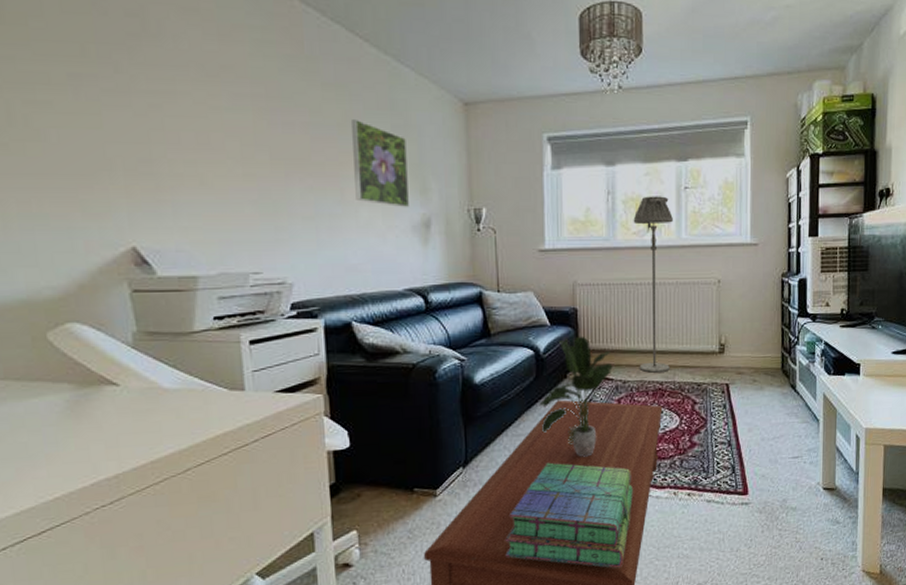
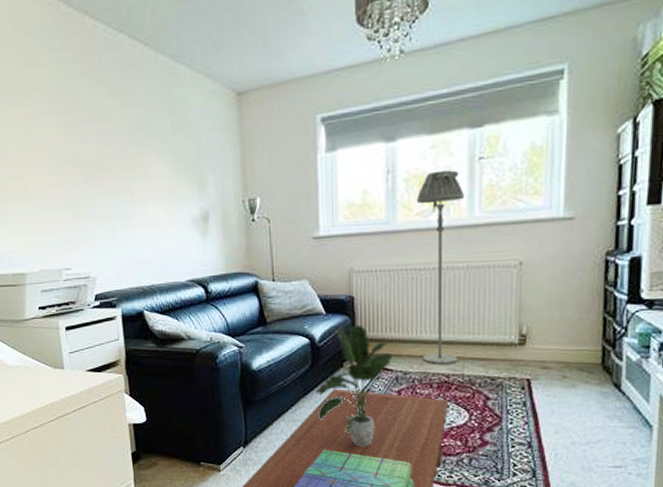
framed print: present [352,120,409,208] -> none [137,122,189,204]

